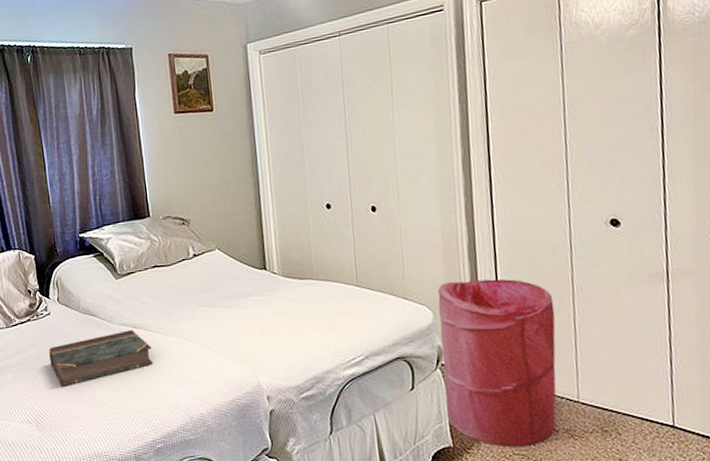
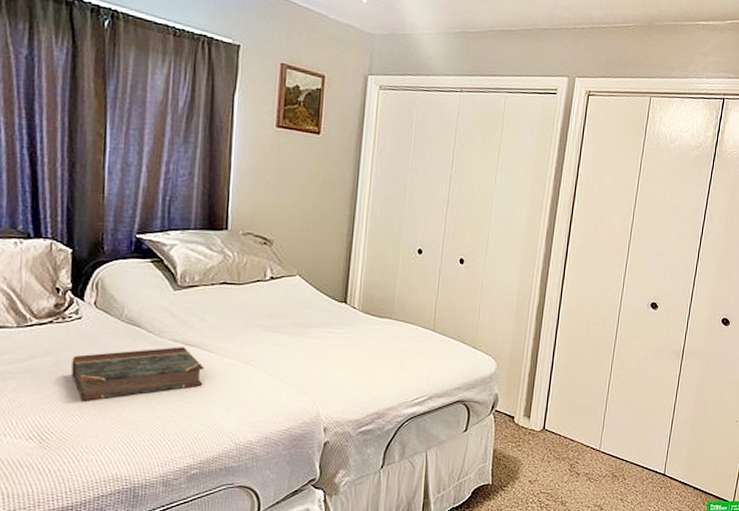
laundry hamper: present [438,279,557,447] -> none [490,337,597,487]

